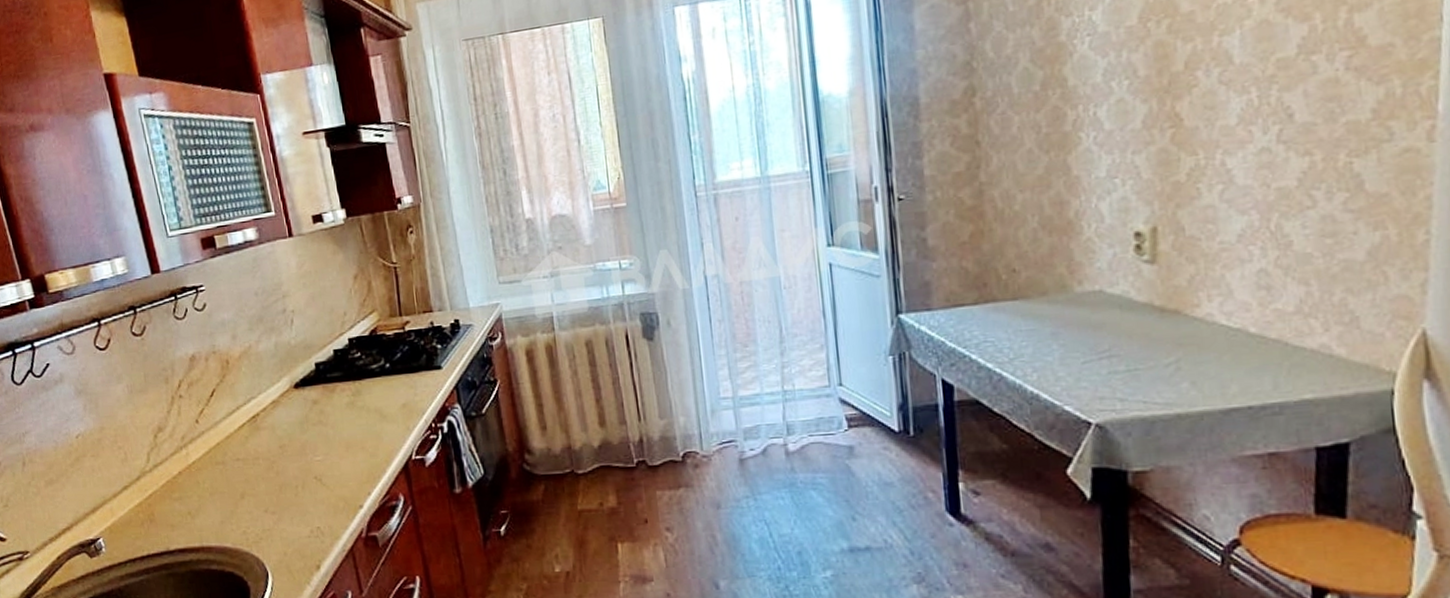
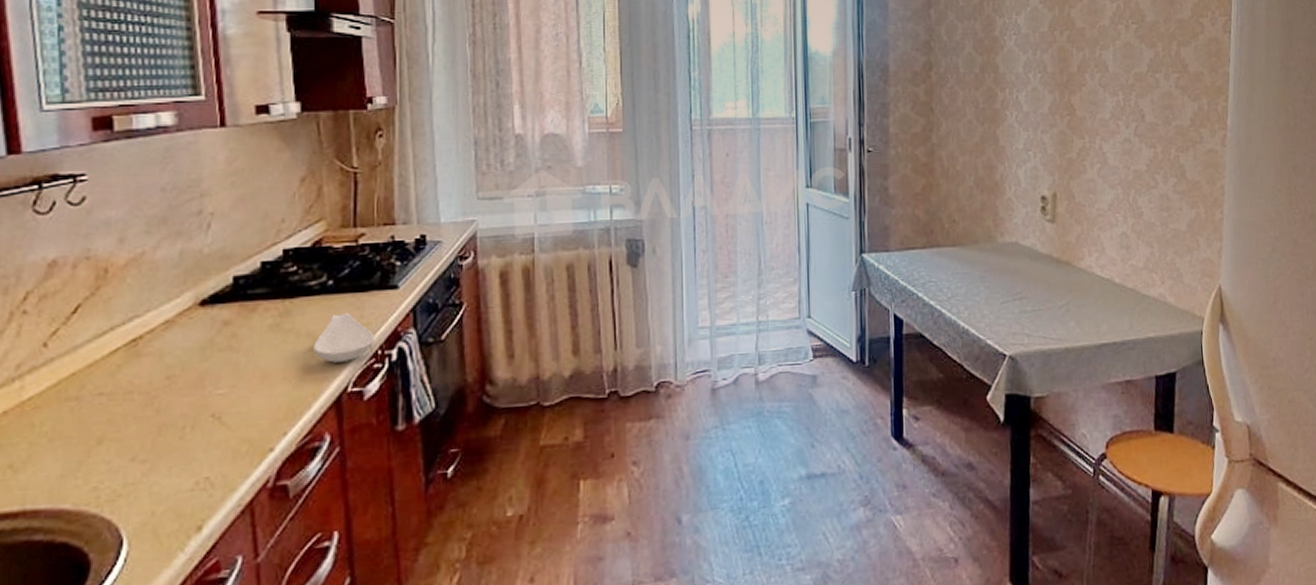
spoon rest: none [381,391,428,434] -> present [313,312,375,363]

